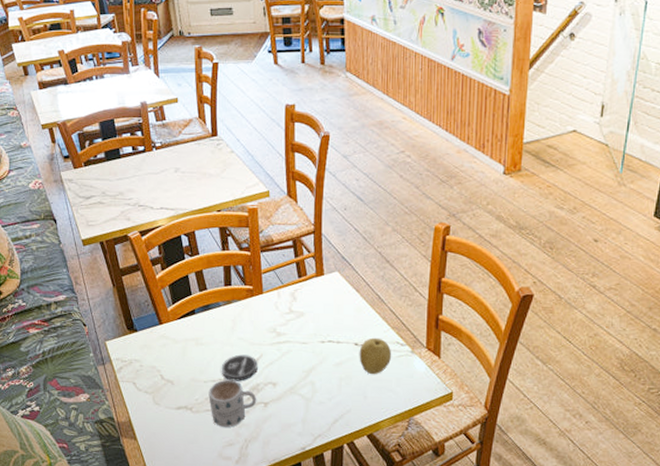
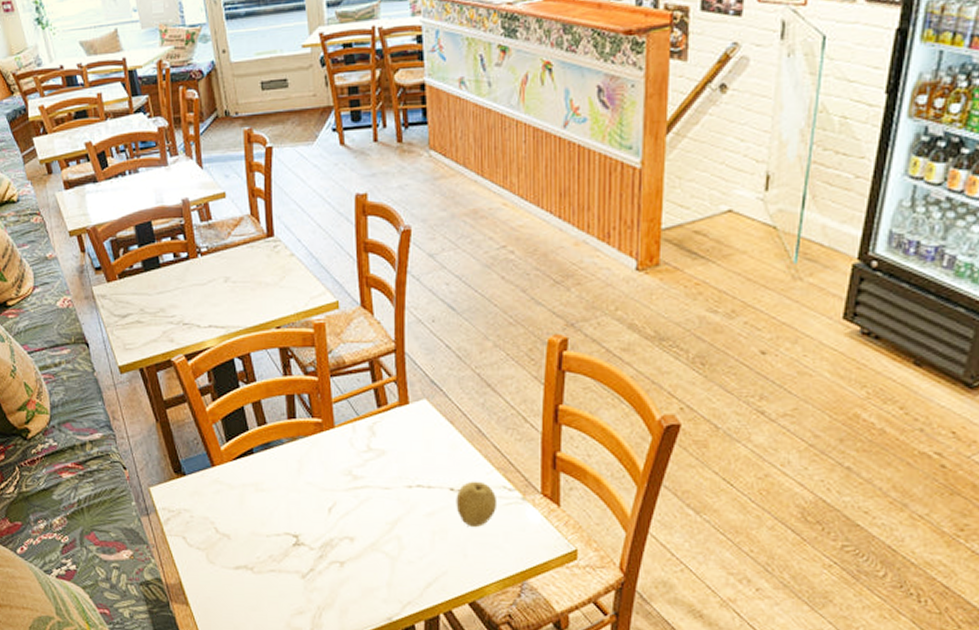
mug: present [208,379,257,427] -> none [272,533,331,592]
coaster: present [221,354,258,381] -> none [286,502,331,536]

